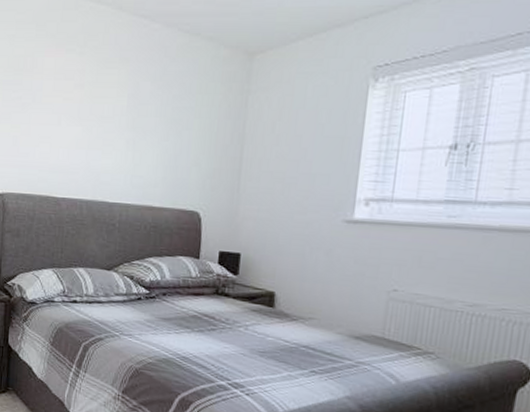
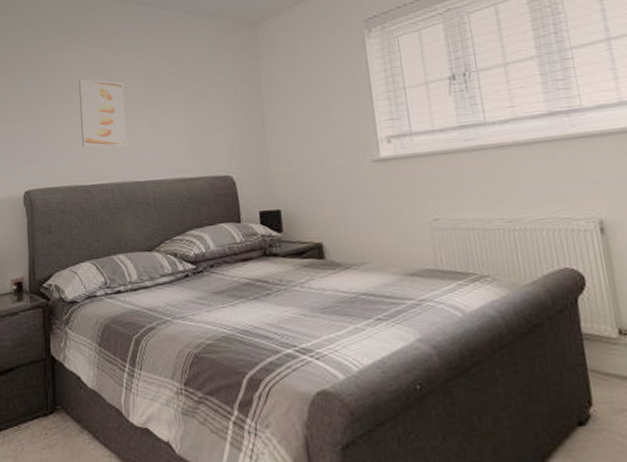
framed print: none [58,89,105,165] -> present [79,79,127,147]

